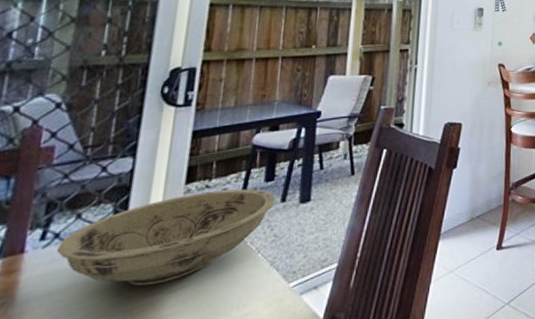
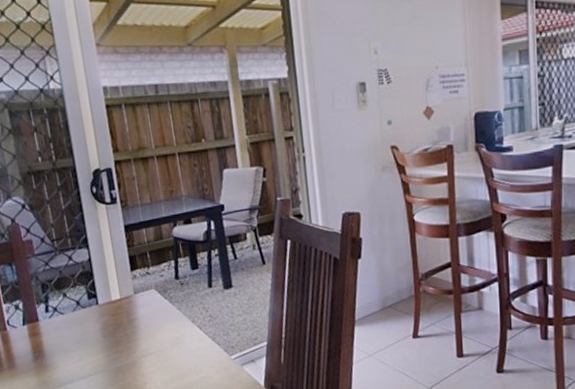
bowl: present [57,189,275,286] -> none [58,275,204,350]

